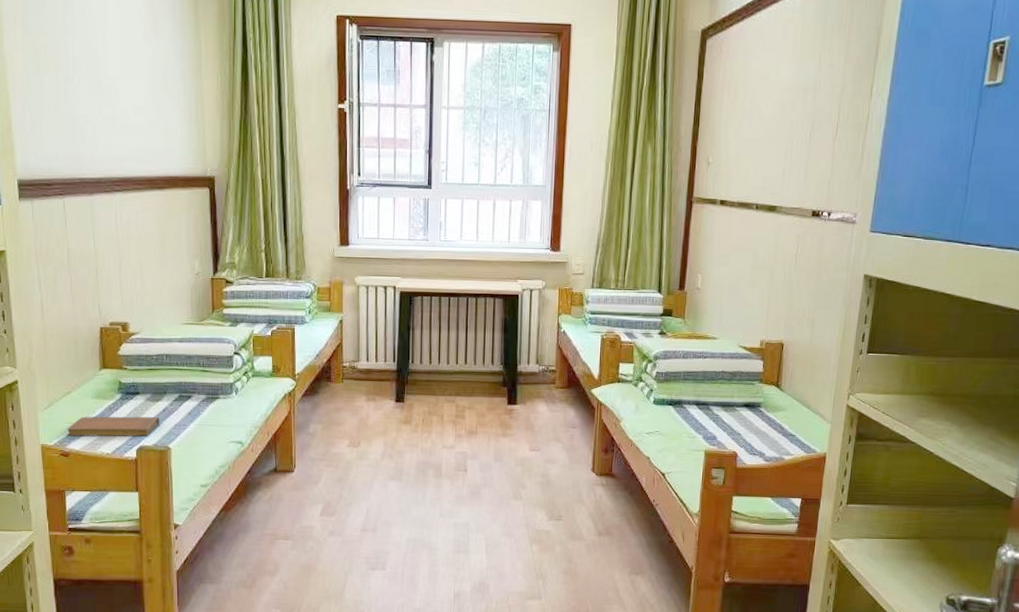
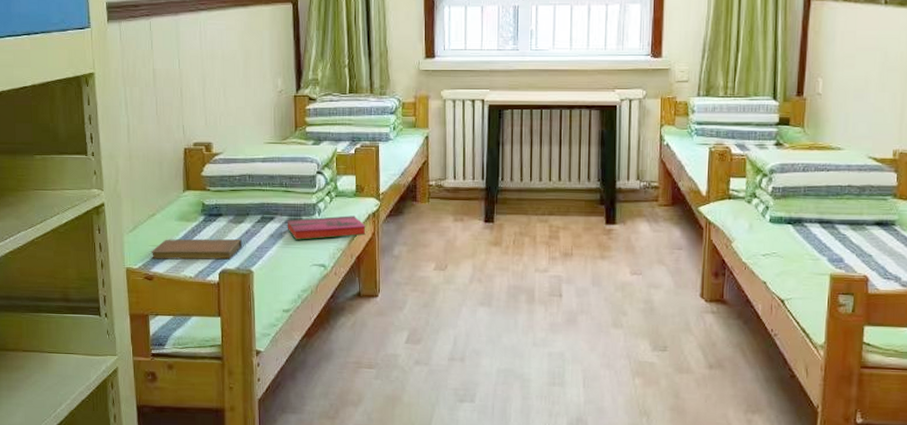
hardback book: none [204,395,282,418] -> present [287,215,366,240]

